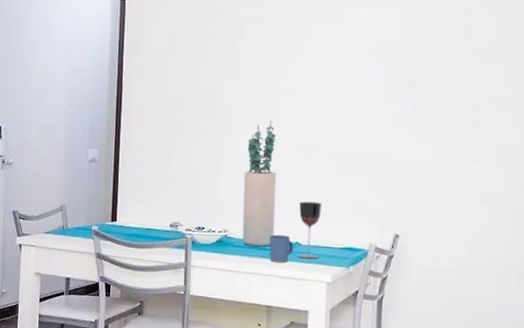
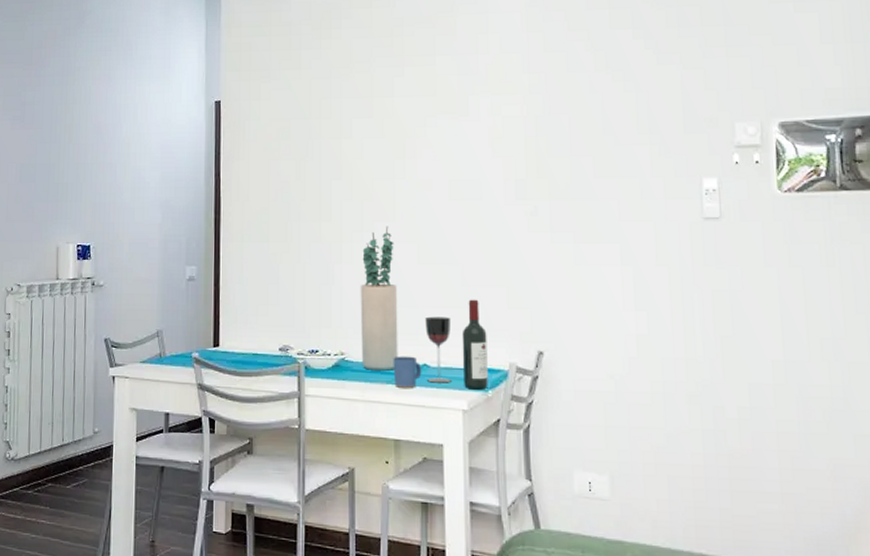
wine bottle: none [329,187,352,266] -> present [462,299,488,390]

